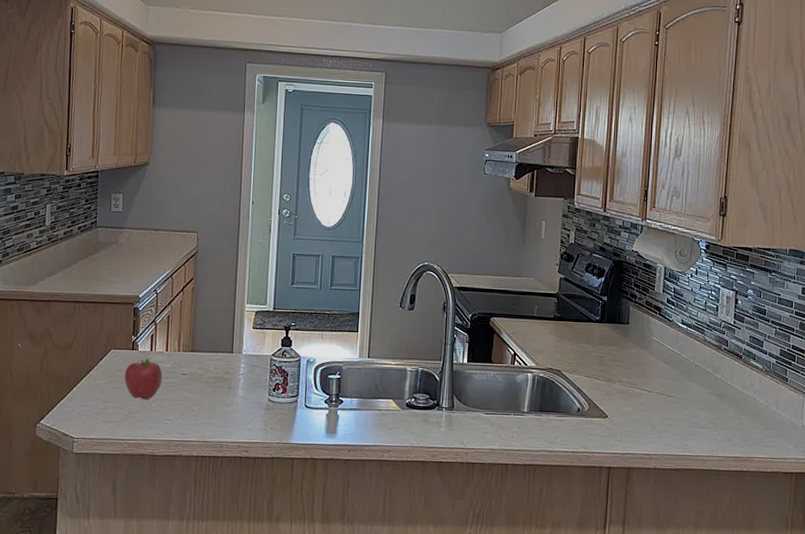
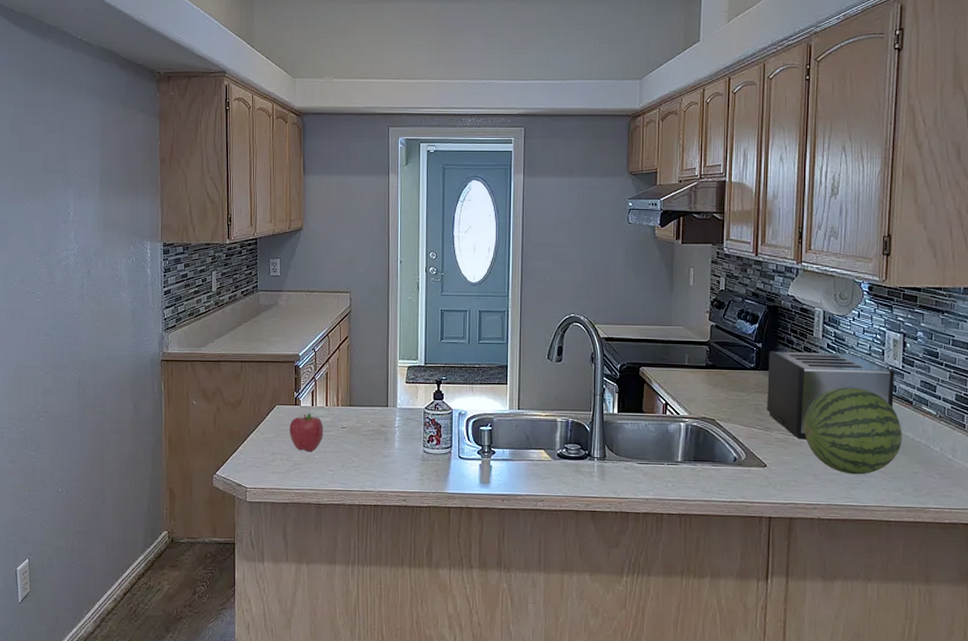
toaster: none [610,304,728,391] -> present [767,351,895,440]
fruit: none [643,341,732,426] -> present [804,387,902,475]

